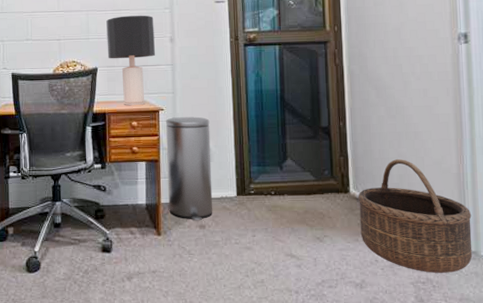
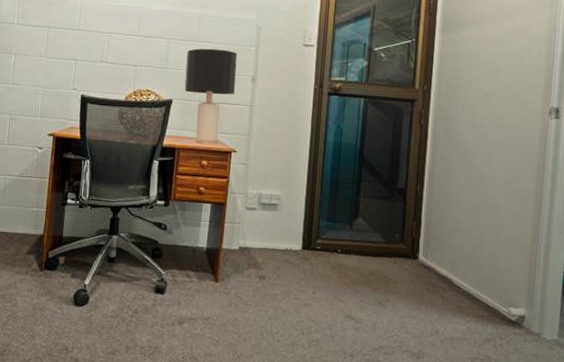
pedal bin: present [166,117,213,220] -> none [230,161,283,271]
basket: present [358,158,473,273] -> none [424,229,540,352]

